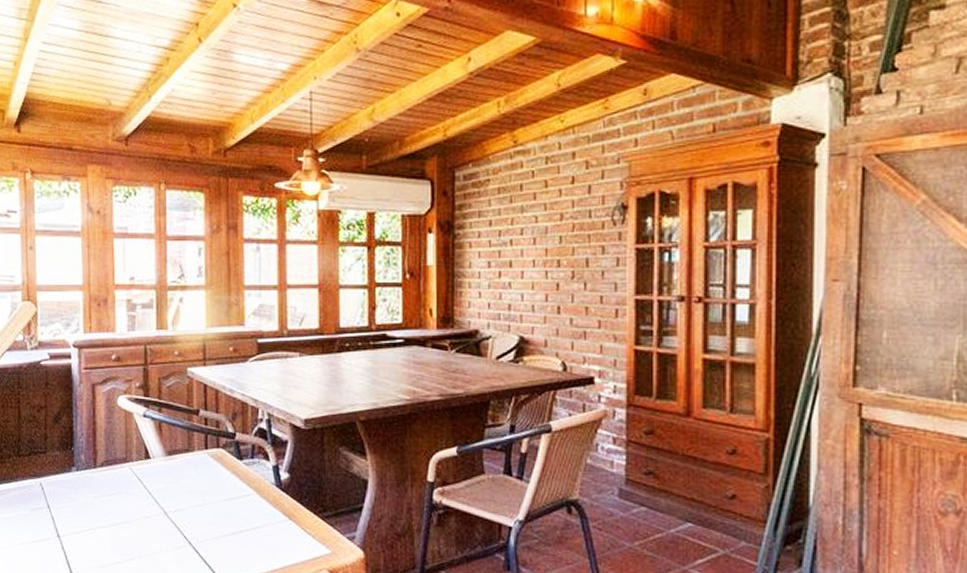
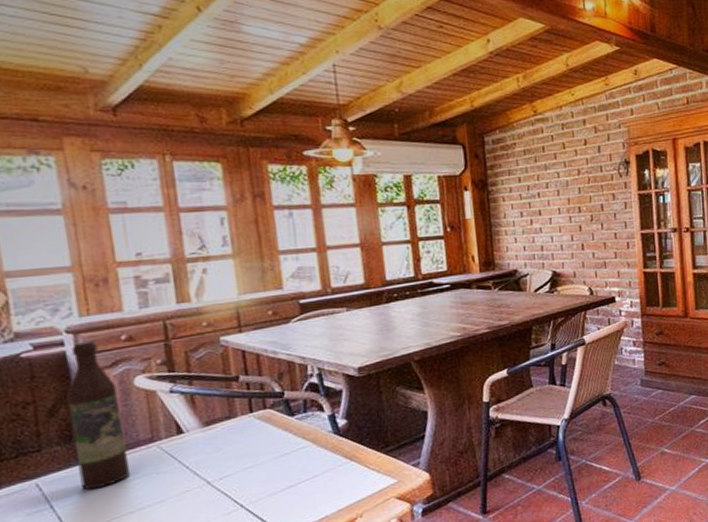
wine bottle: none [68,356,107,498] -> present [66,340,131,490]

